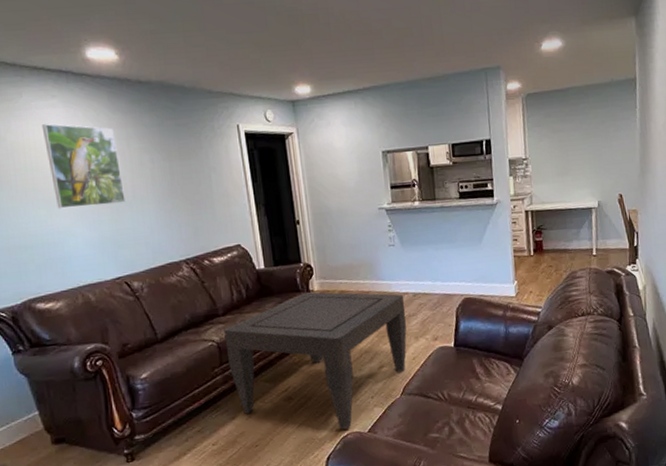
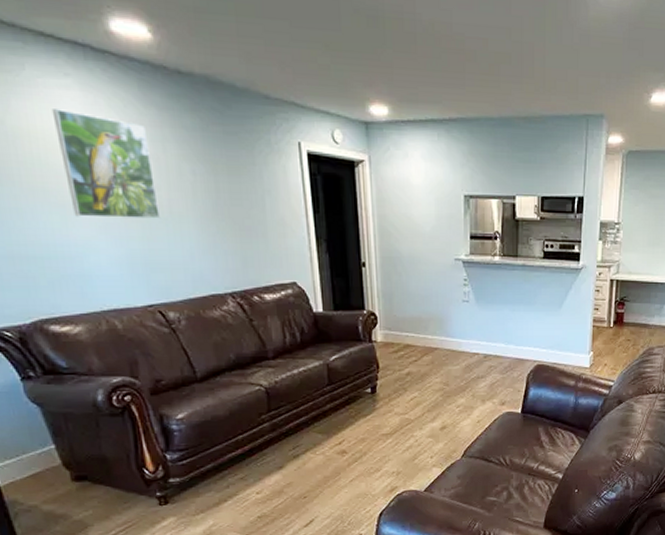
coffee table: present [224,292,407,430] -> none [274,343,474,487]

